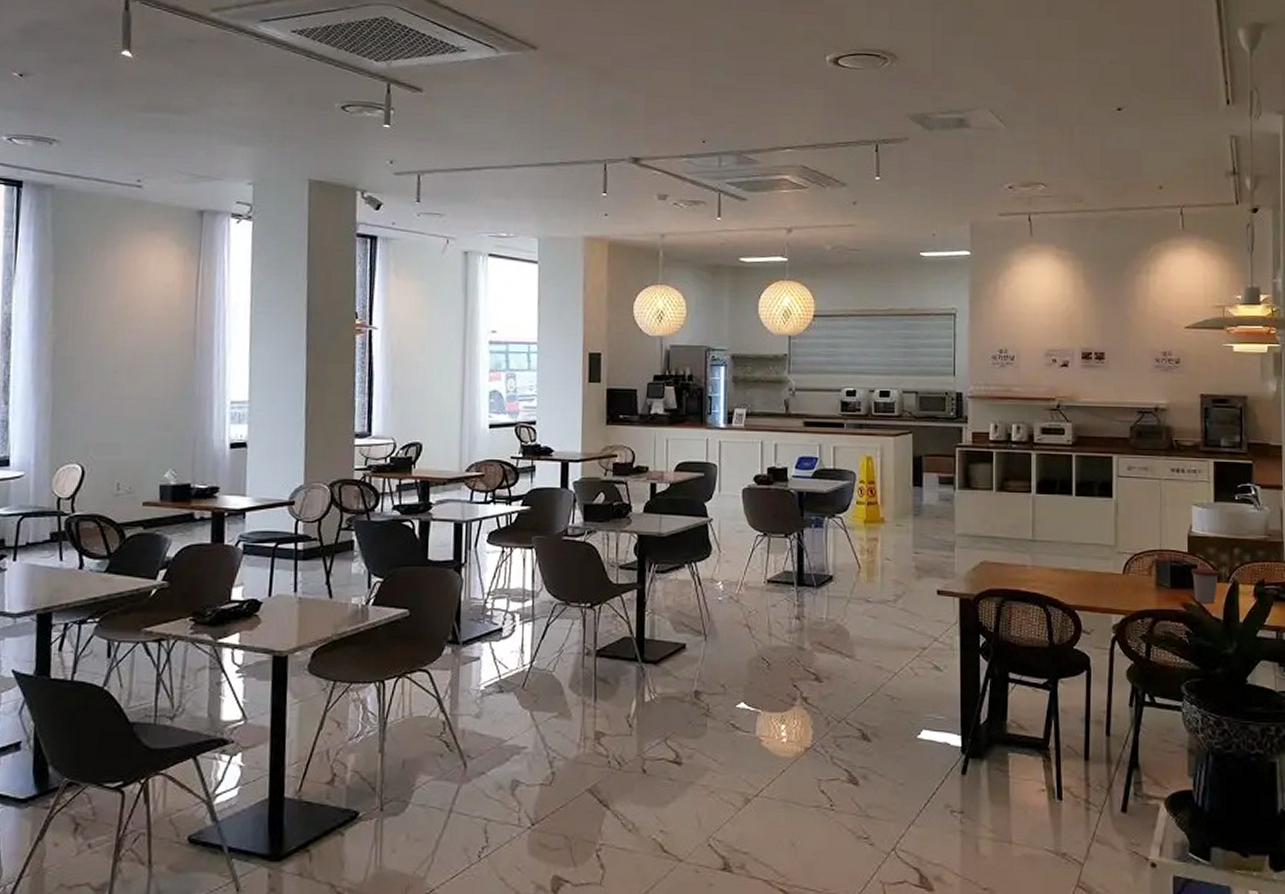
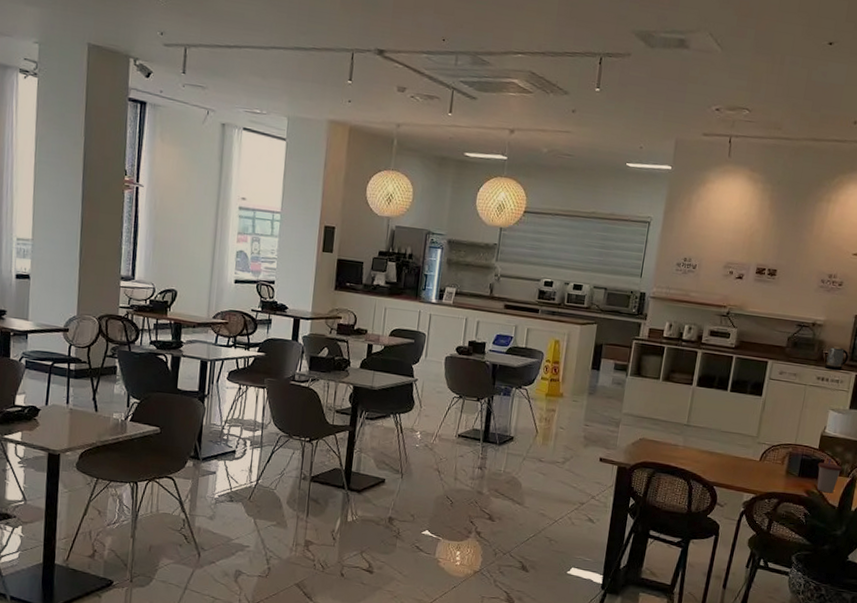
kettle: none [1177,432,1203,460] -> present [824,346,849,371]

